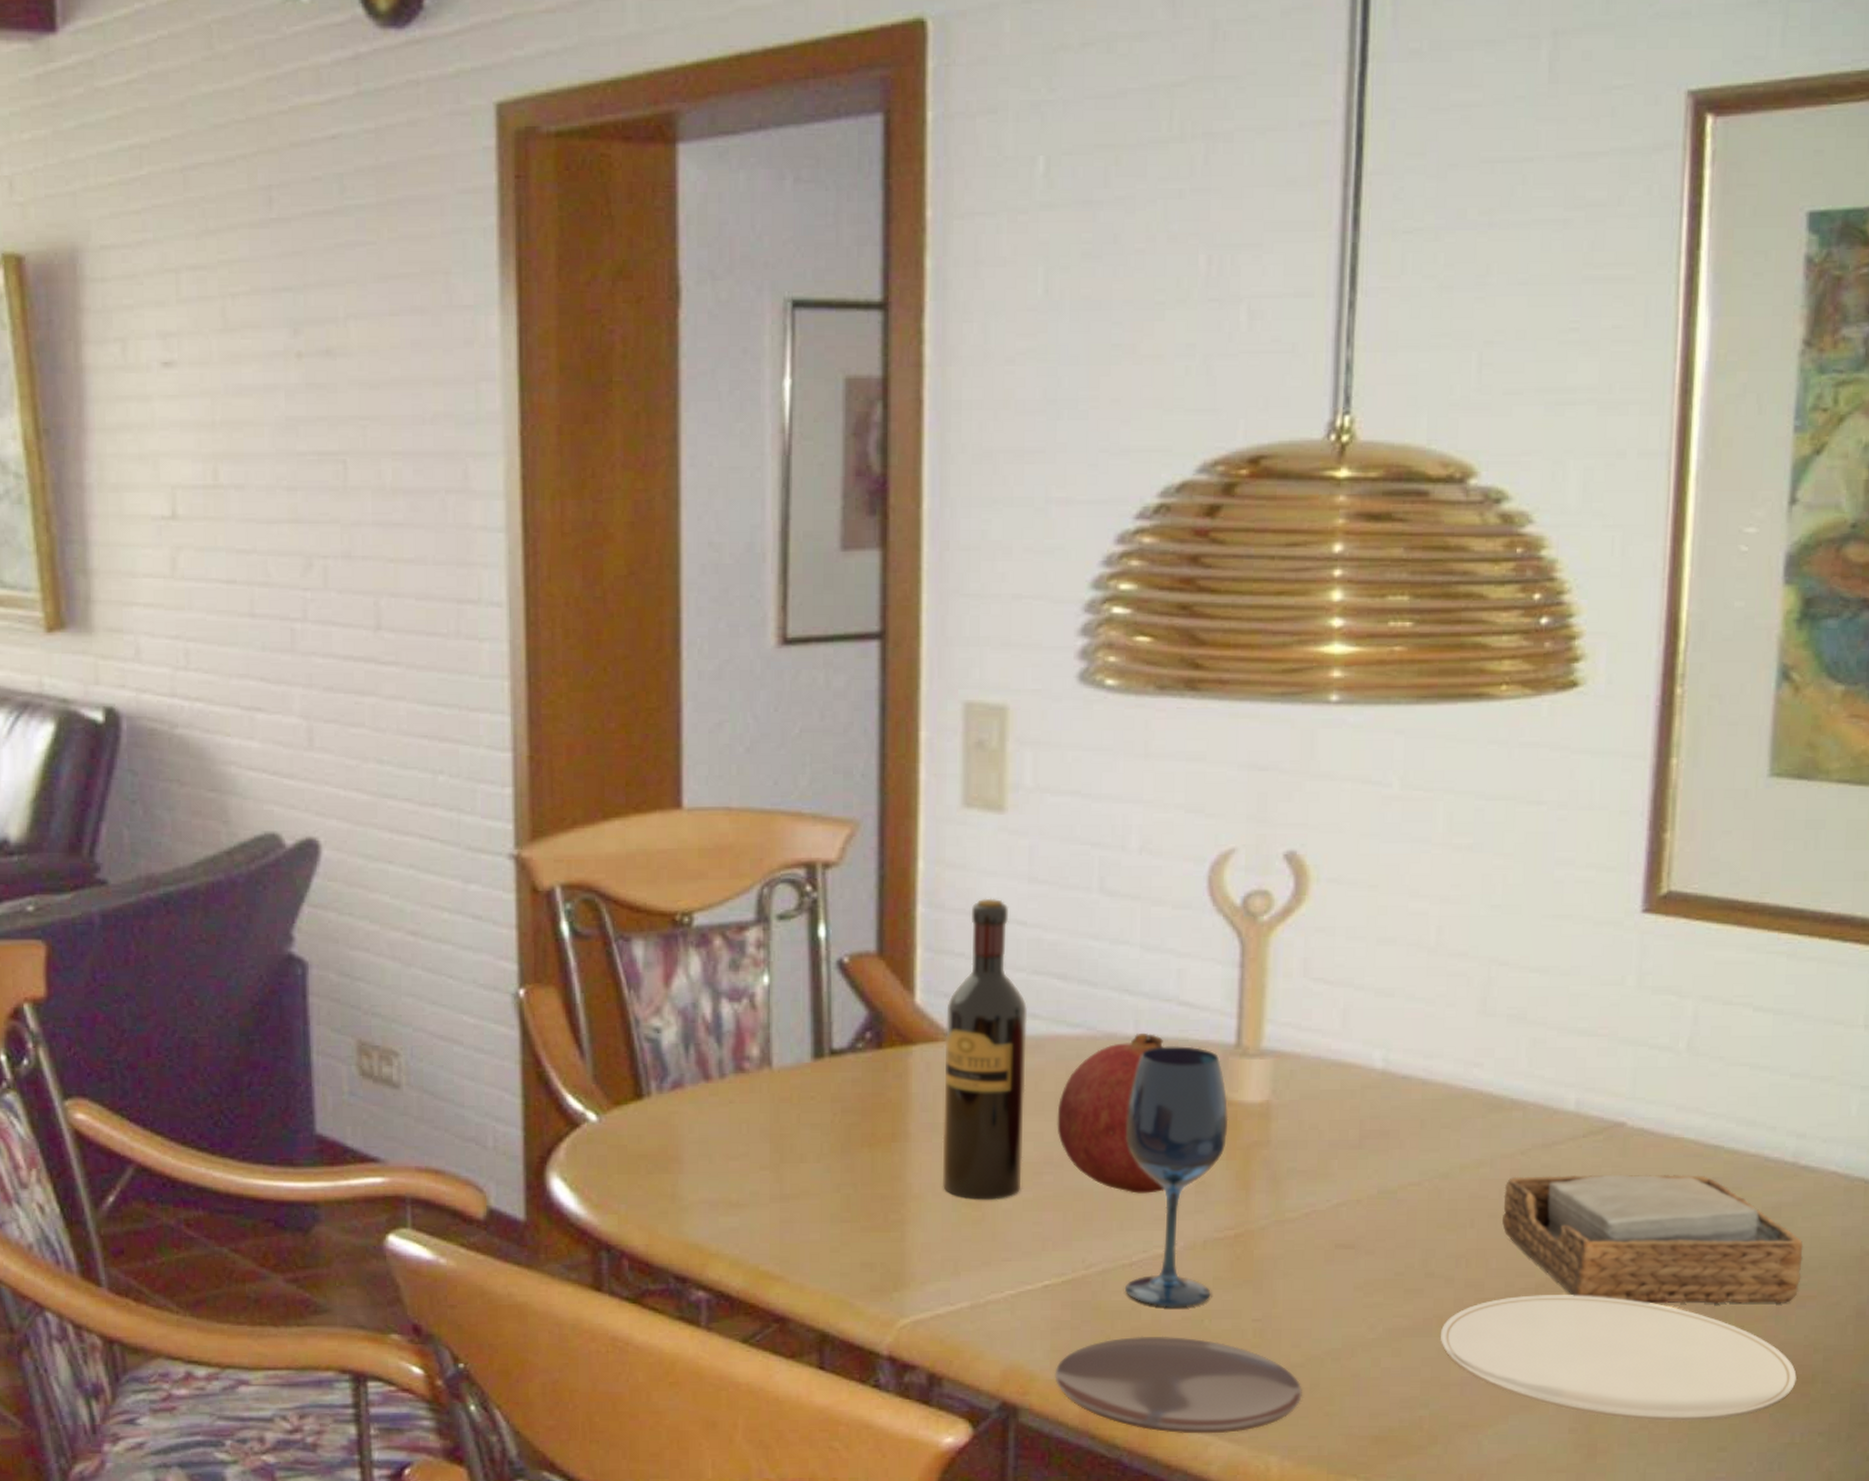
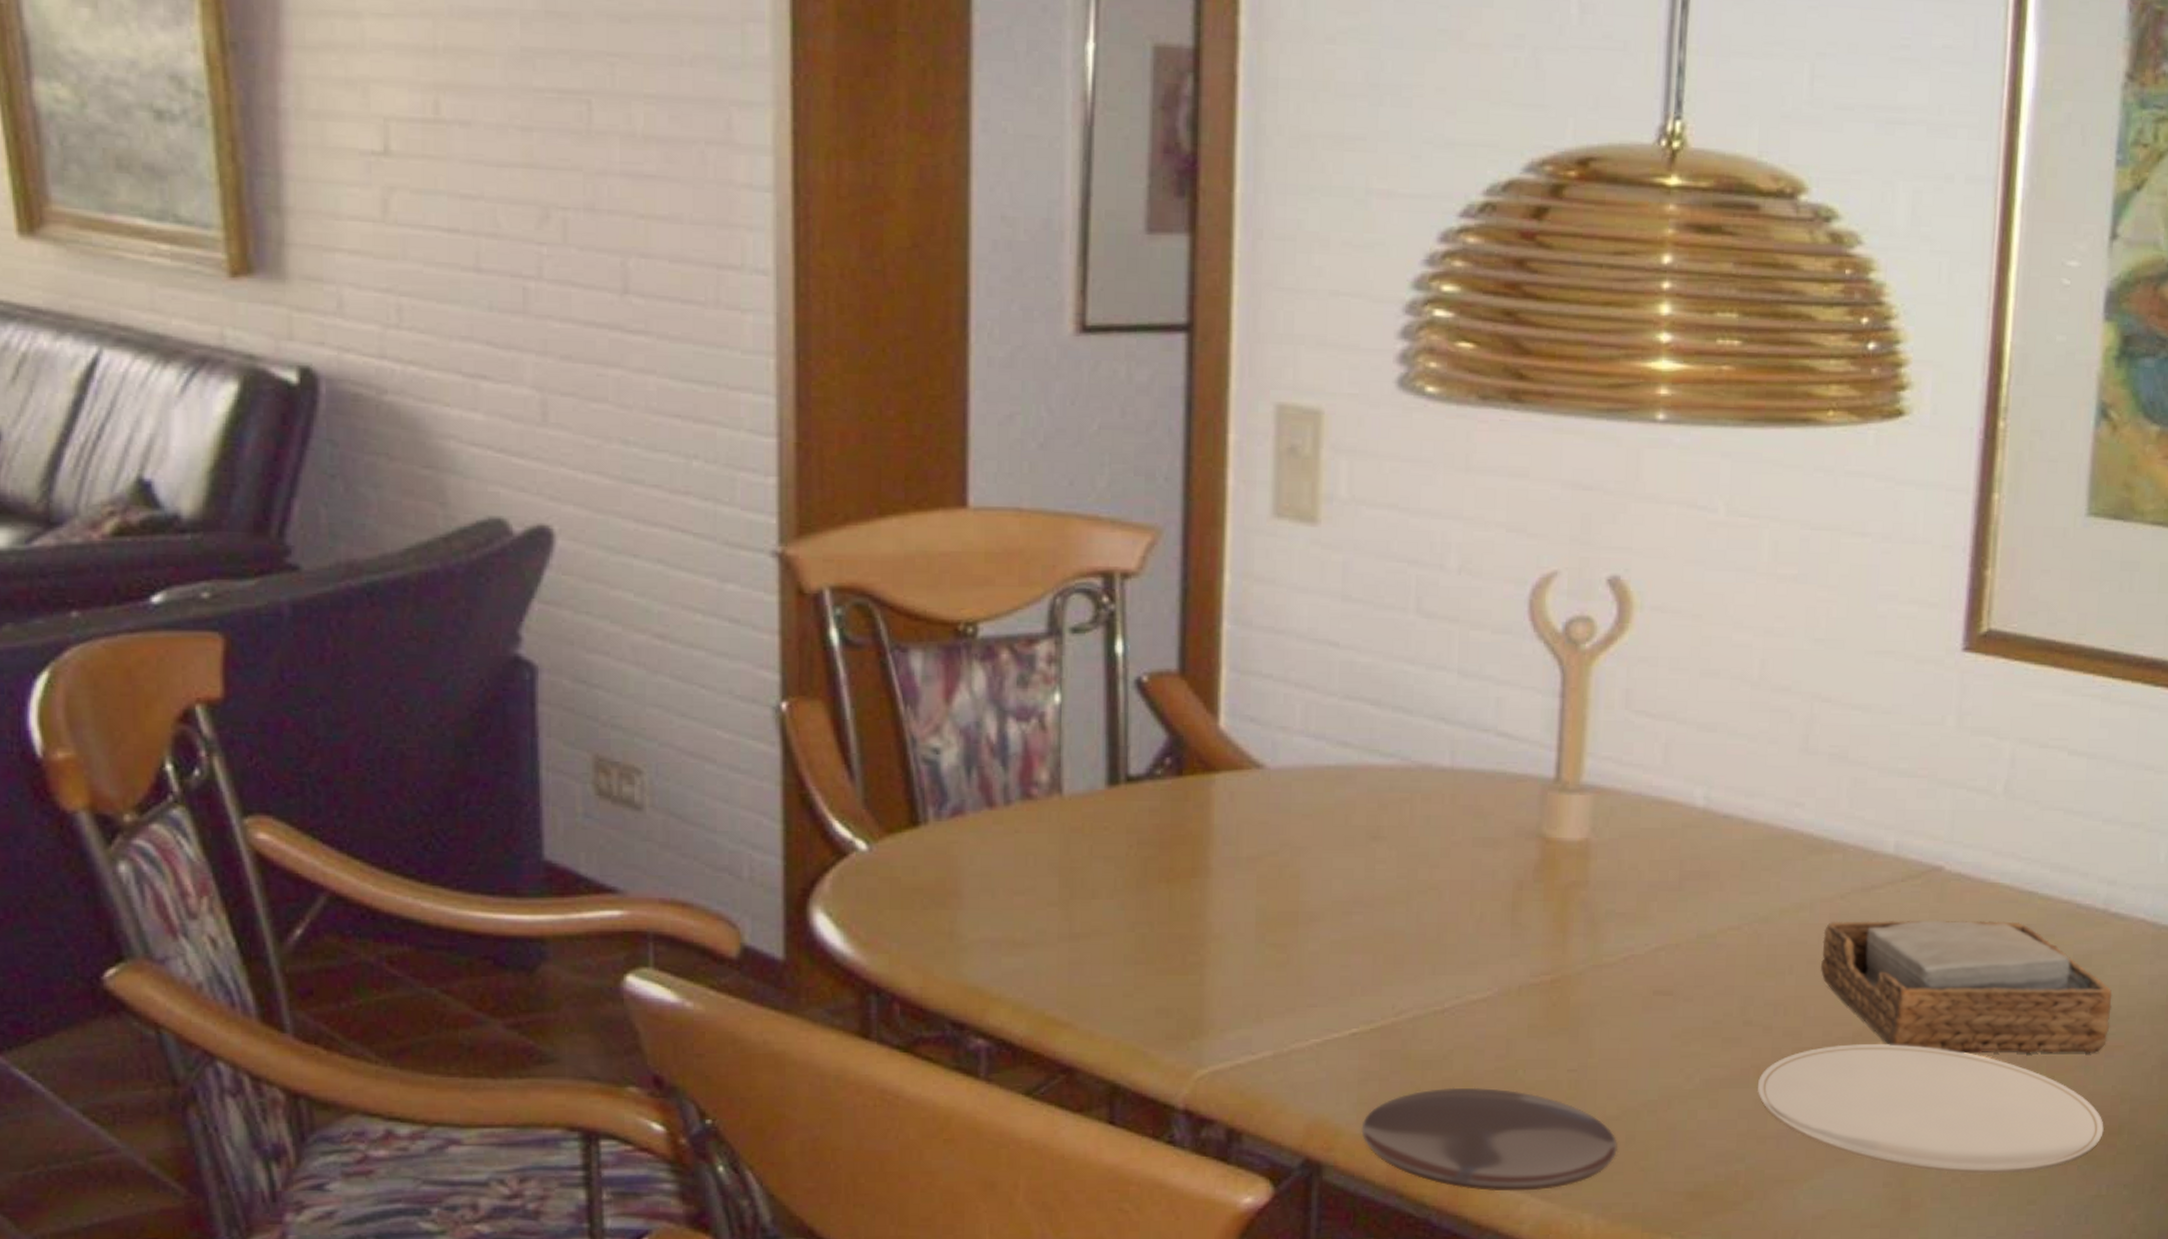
wine bottle: present [942,898,1028,1200] -> none [1244,616,1339,941]
fruit: present [1057,1032,1227,1194] -> none [1367,764,1545,936]
wineglass: present [1125,1046,1229,1307] -> none [1437,779,1546,1057]

